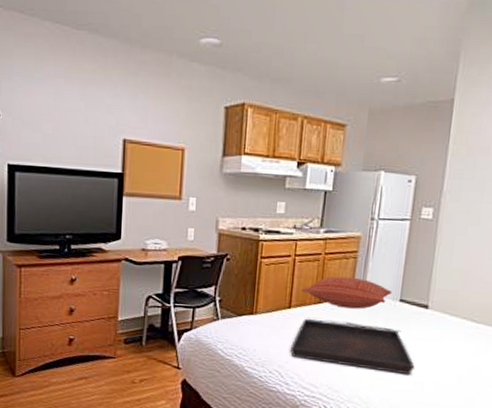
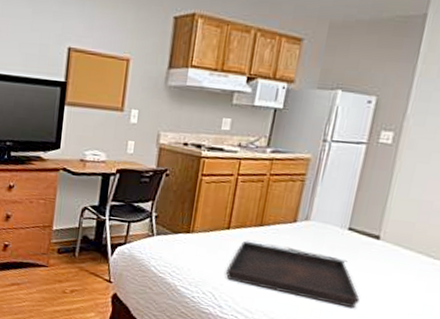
pillow: present [302,276,392,309] -> none [242,198,341,235]

